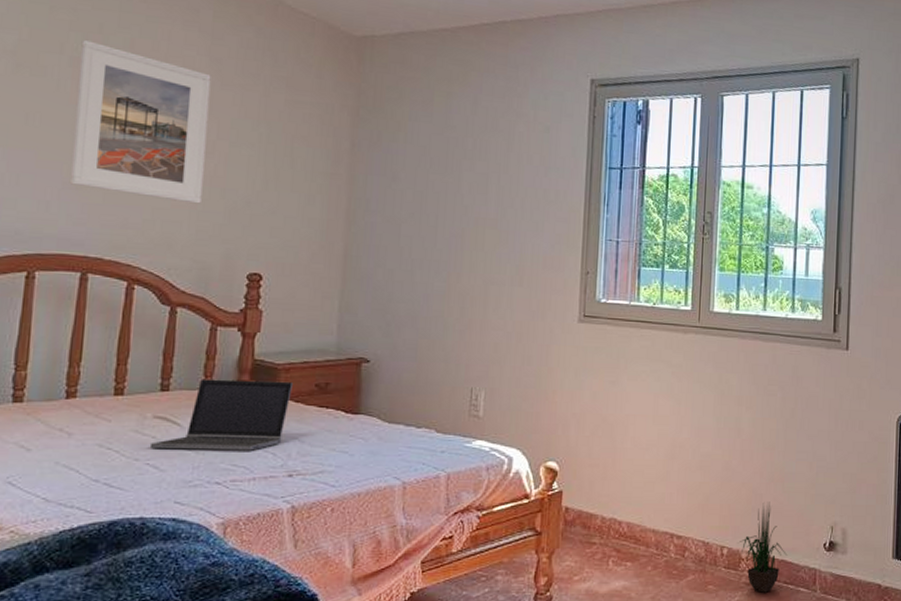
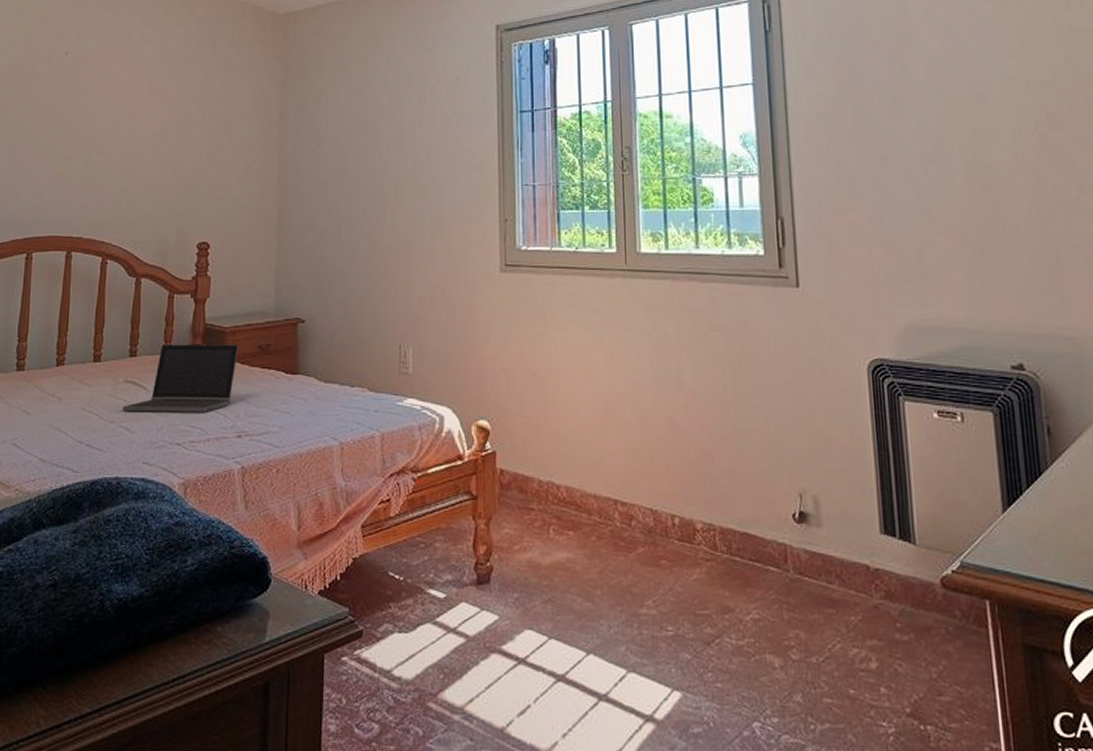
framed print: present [70,40,211,204] -> none [57,48,163,182]
potted plant: present [738,501,788,593] -> none [691,464,750,571]

